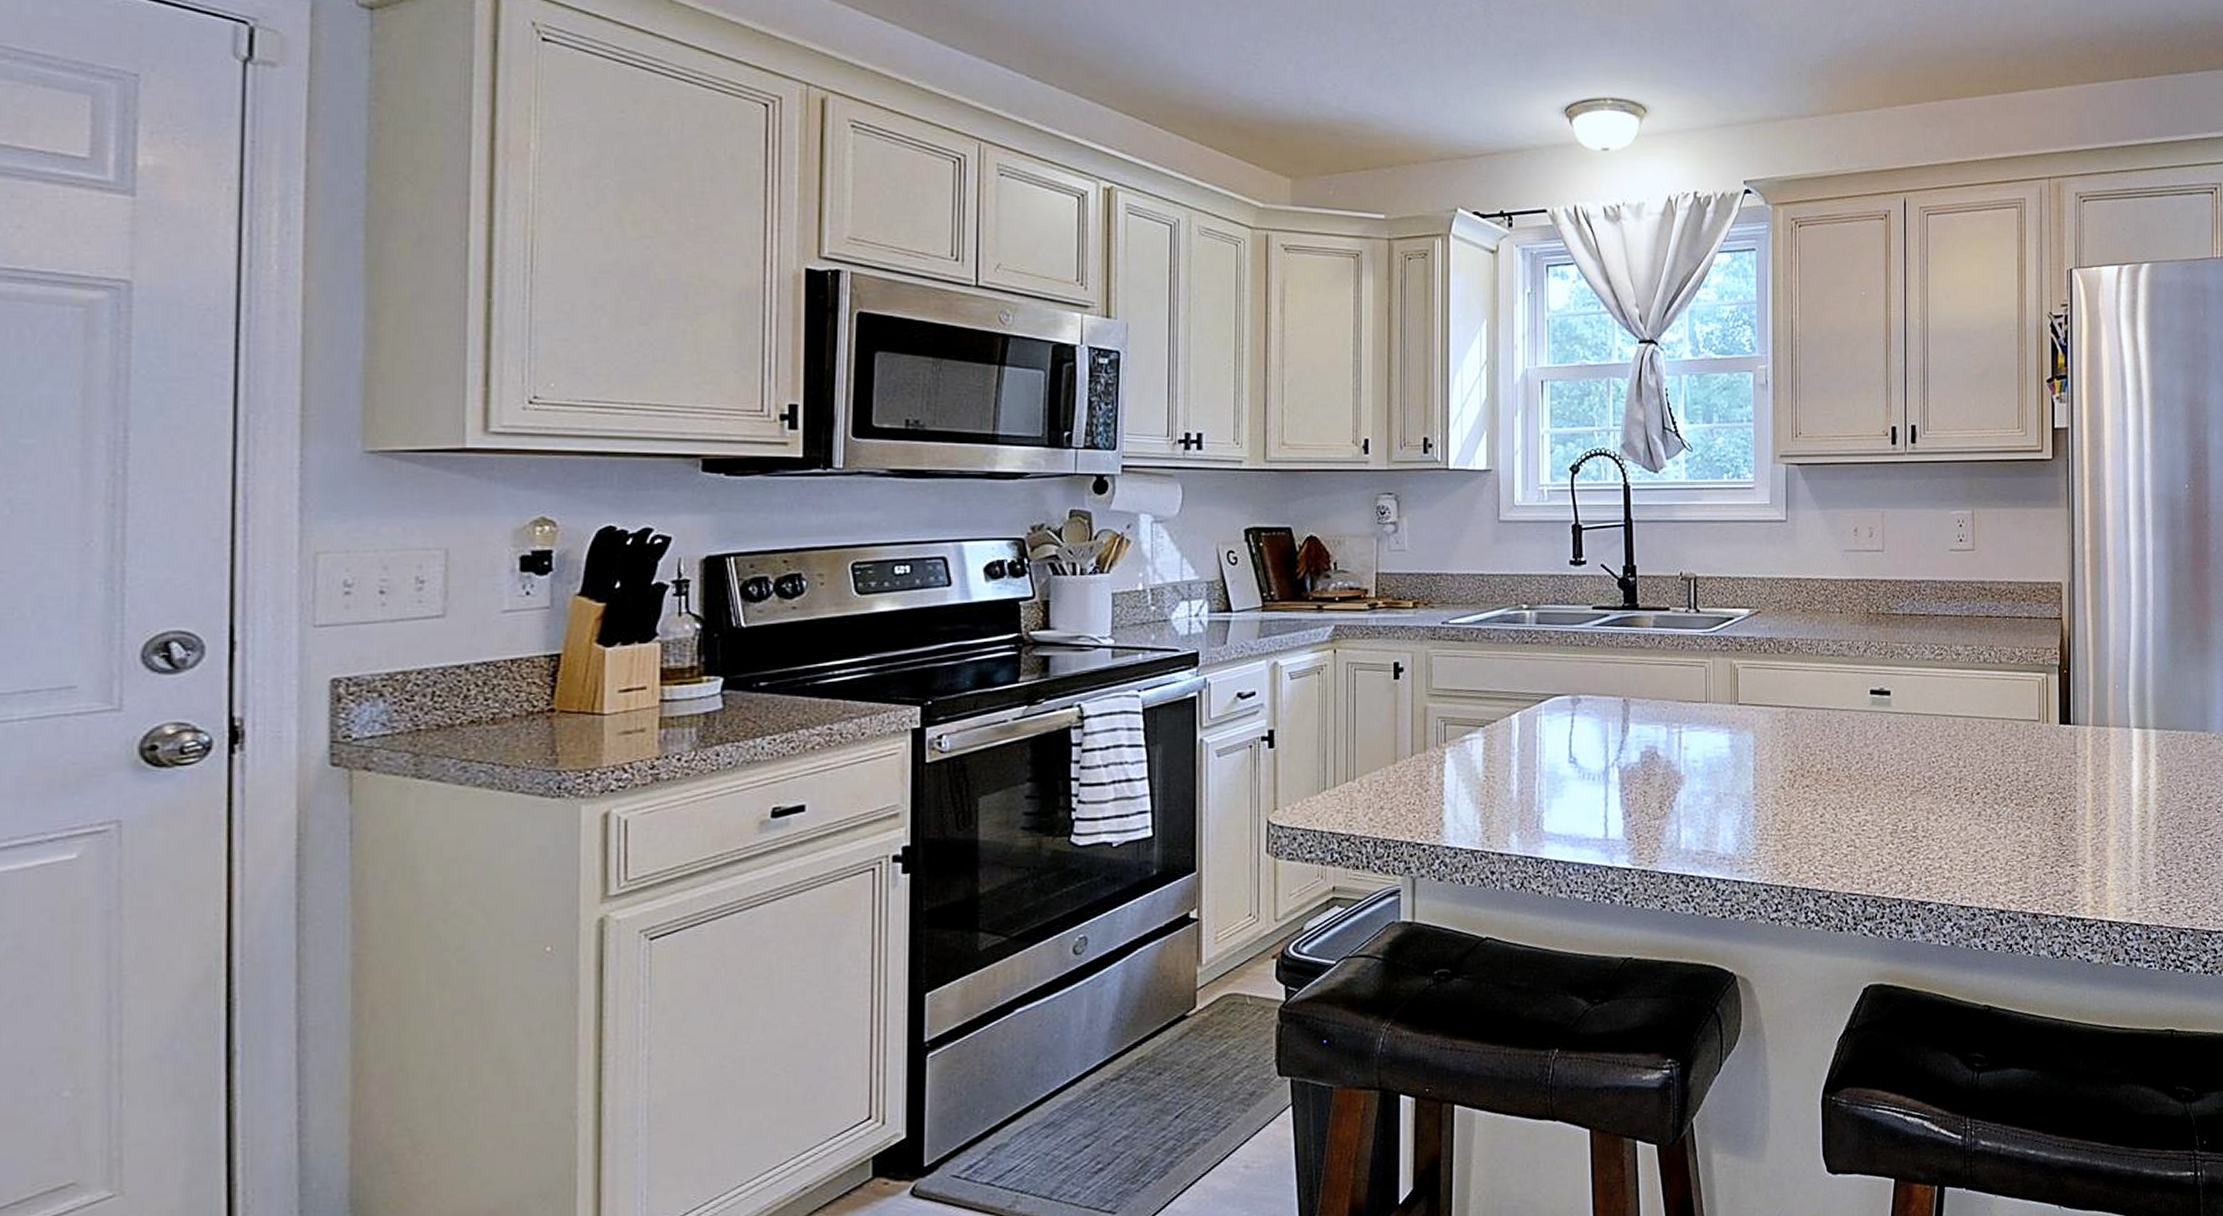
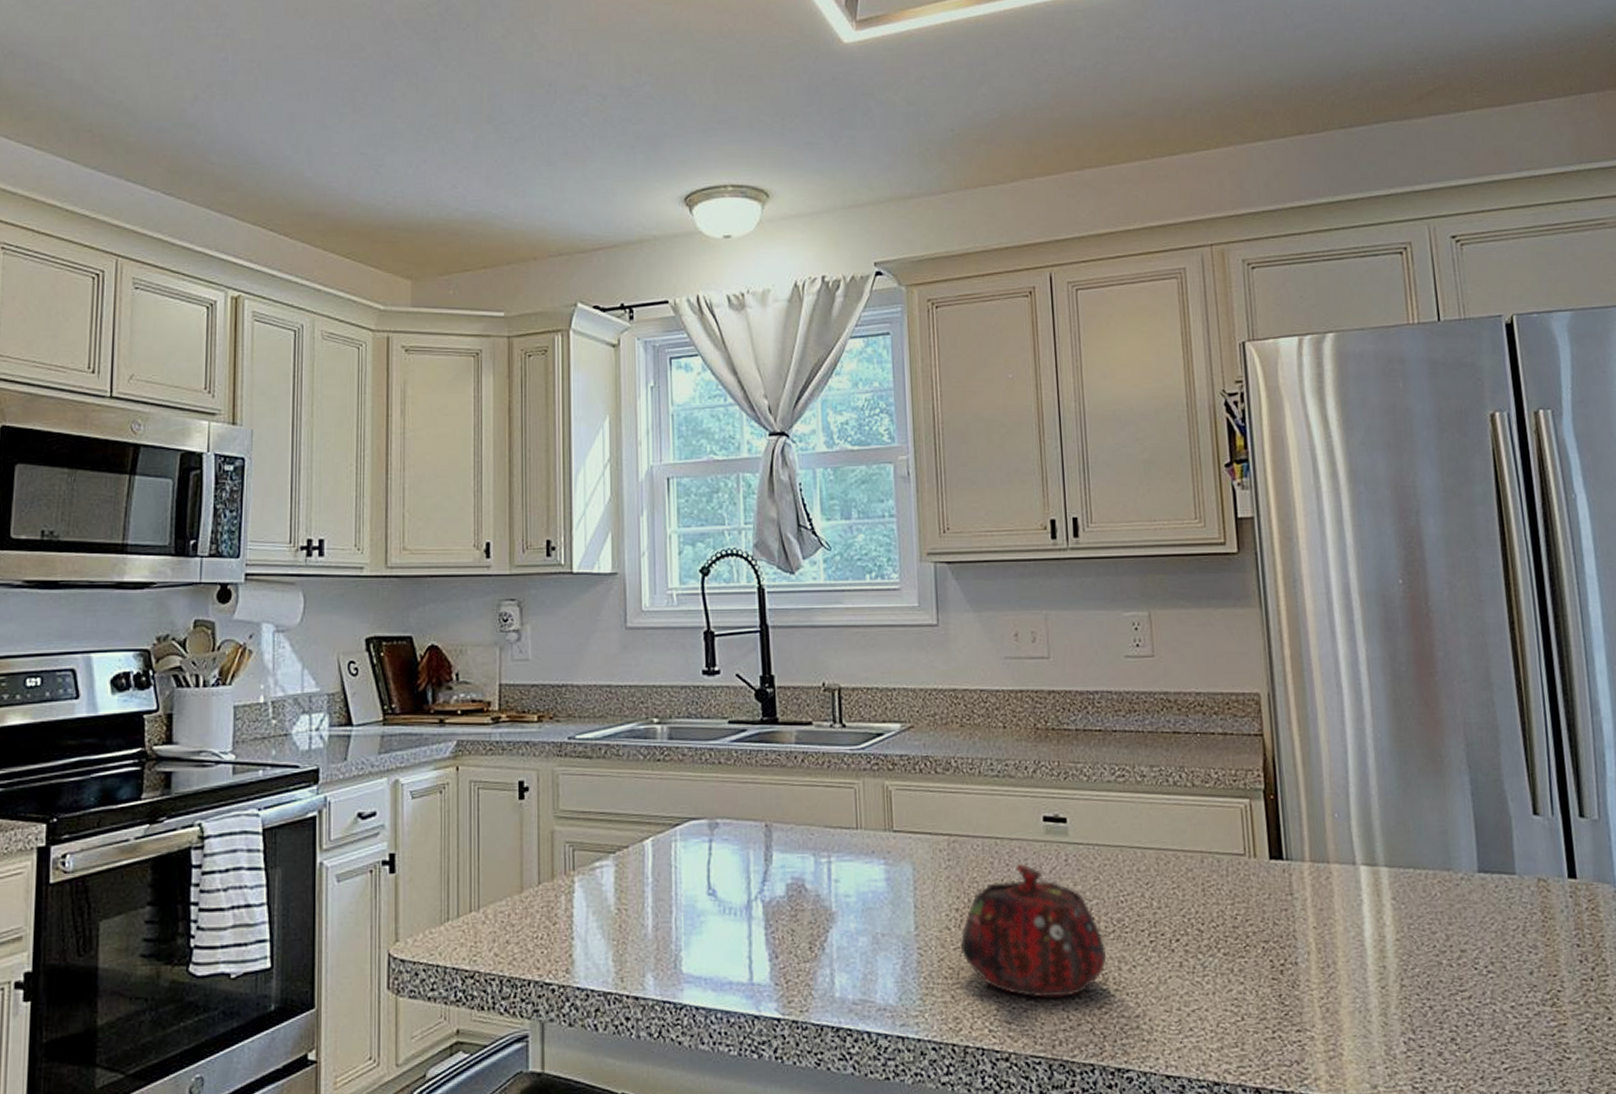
teapot: none [1792,731,1917,845] -> present [960,864,1106,998]

